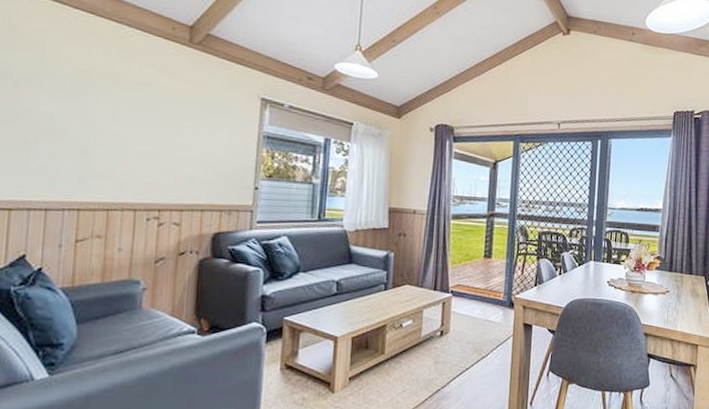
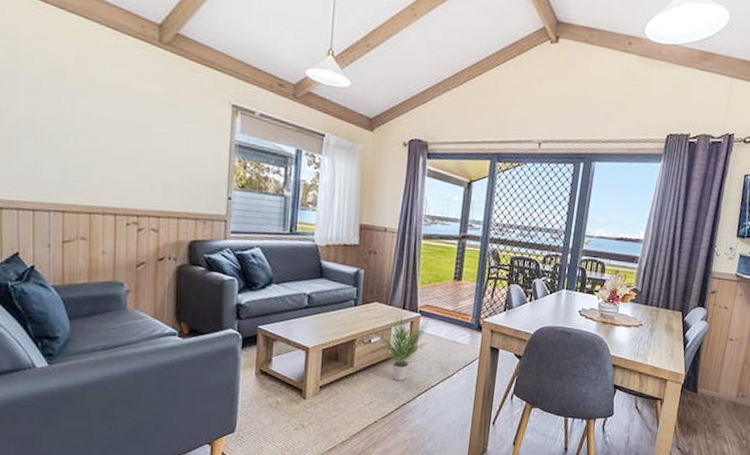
potted plant: none [404,297,461,365] -> present [373,315,429,381]

